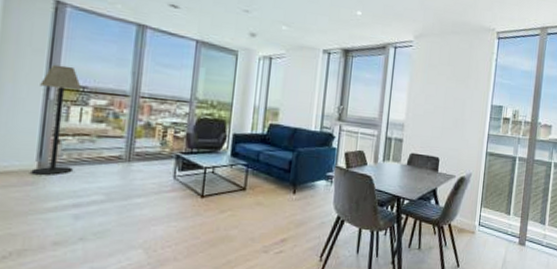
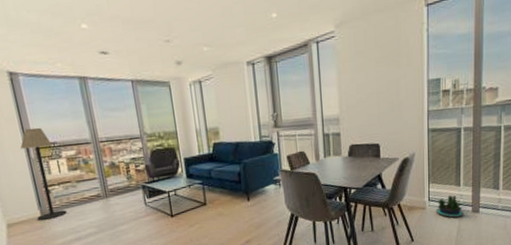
potted plant: none [484,223,513,247] -> present [436,195,466,218]

